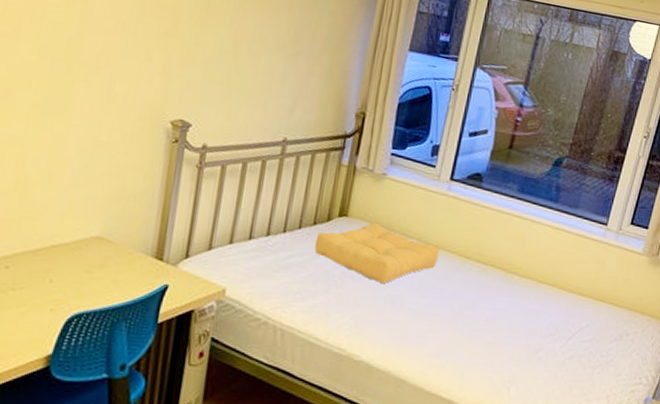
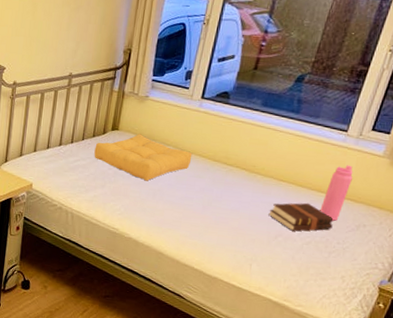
hardback book: none [527,308,596,344] -> present [268,203,334,231]
water bottle: none [582,263,614,330] -> present [320,165,353,221]

